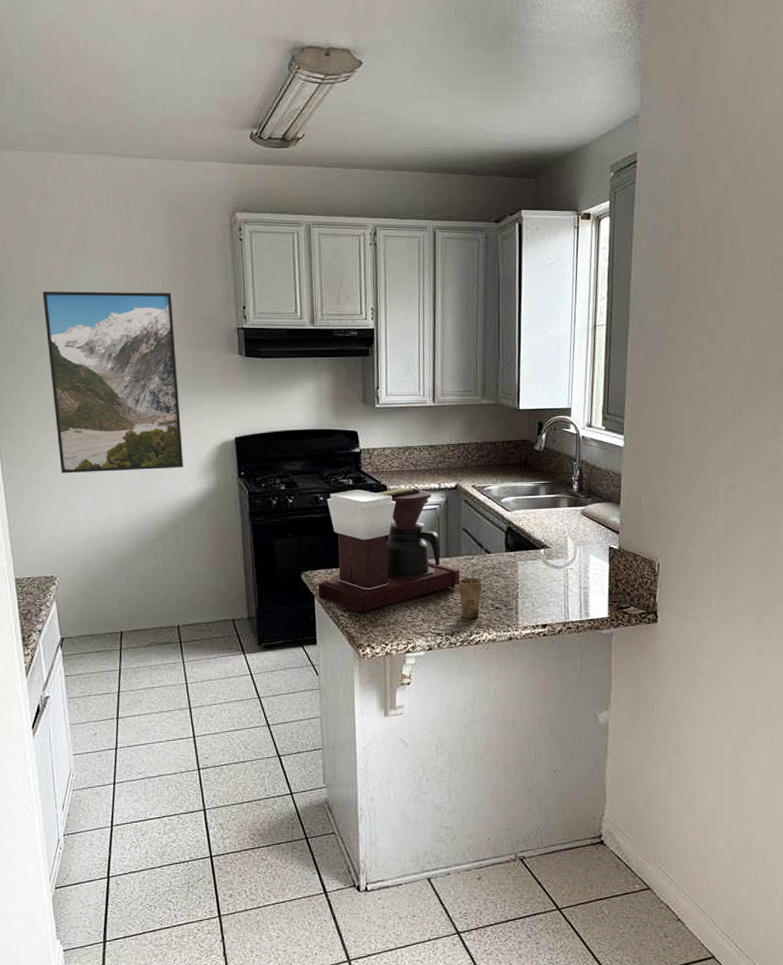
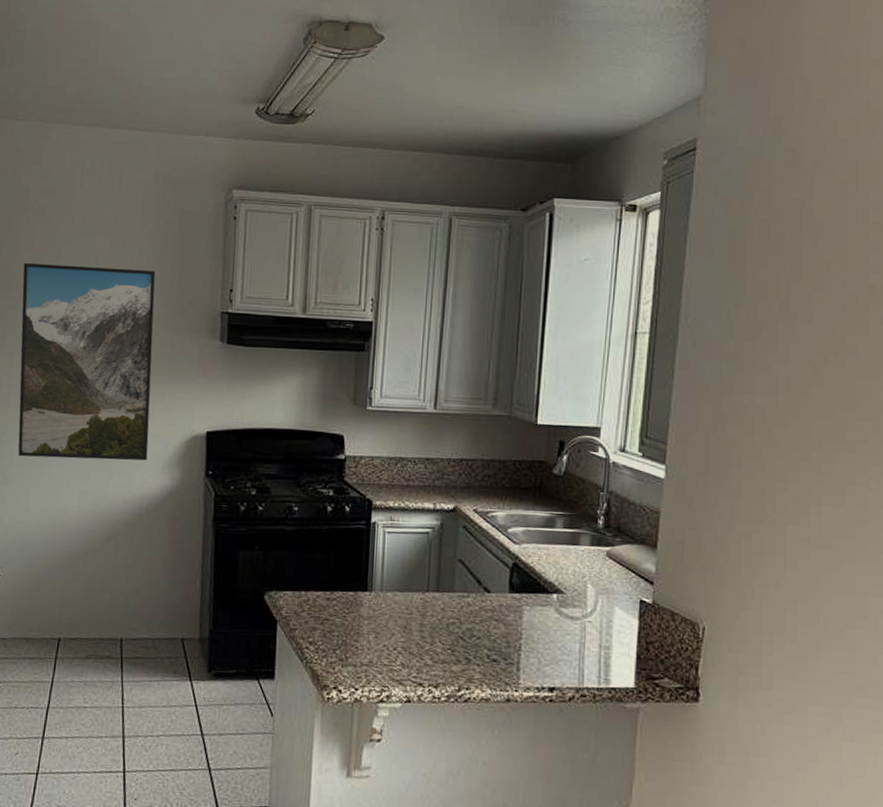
coffee maker: present [318,487,460,614] -> none [281,502,451,650]
cup: present [459,570,482,618] -> none [448,610,478,670]

